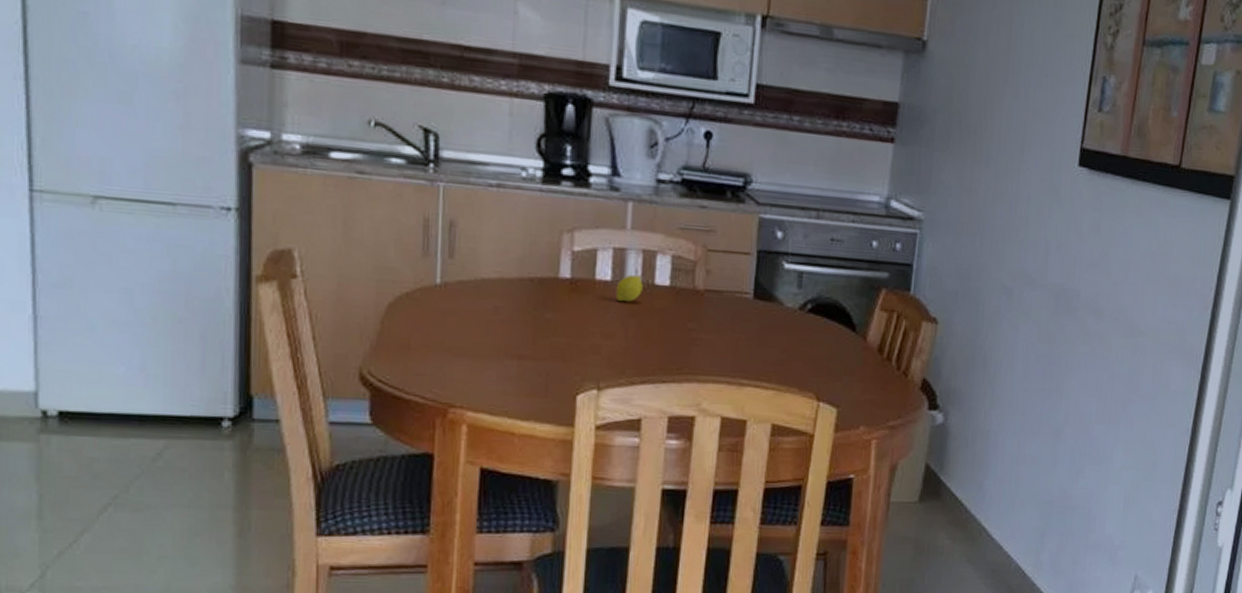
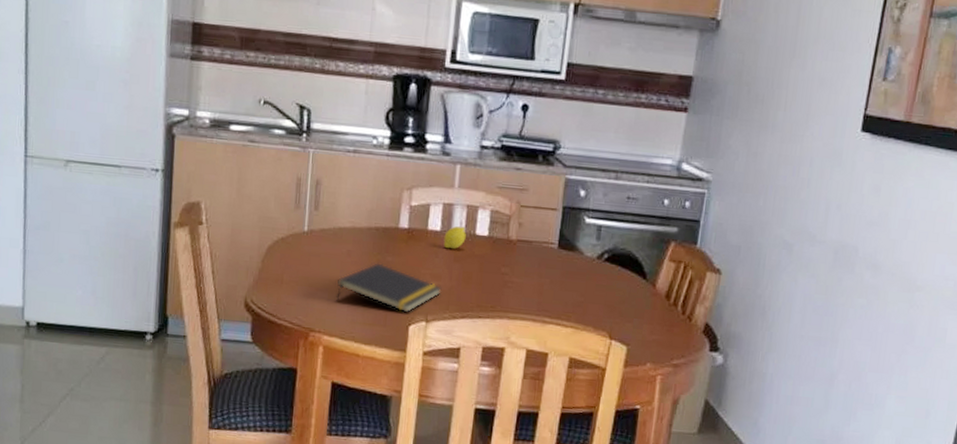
notepad: none [481,321,616,380] -> present [336,263,442,313]

